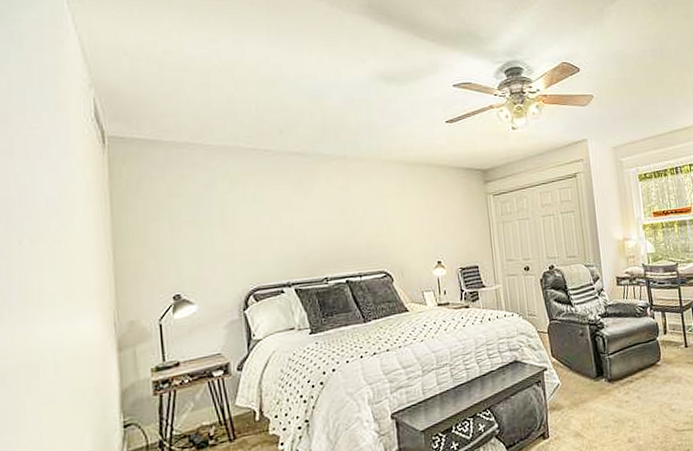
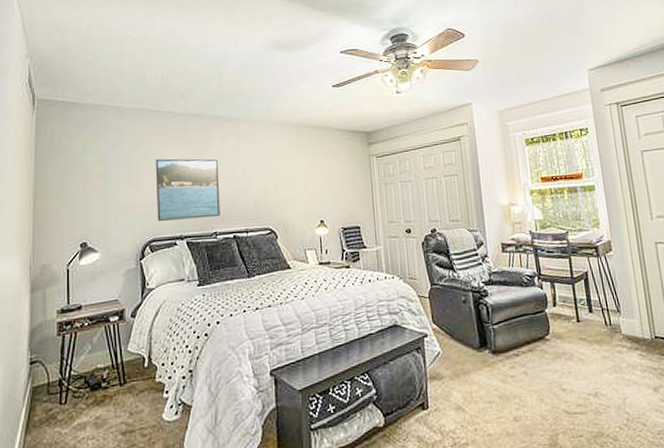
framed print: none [254,200,331,268] -> present [155,158,221,221]

